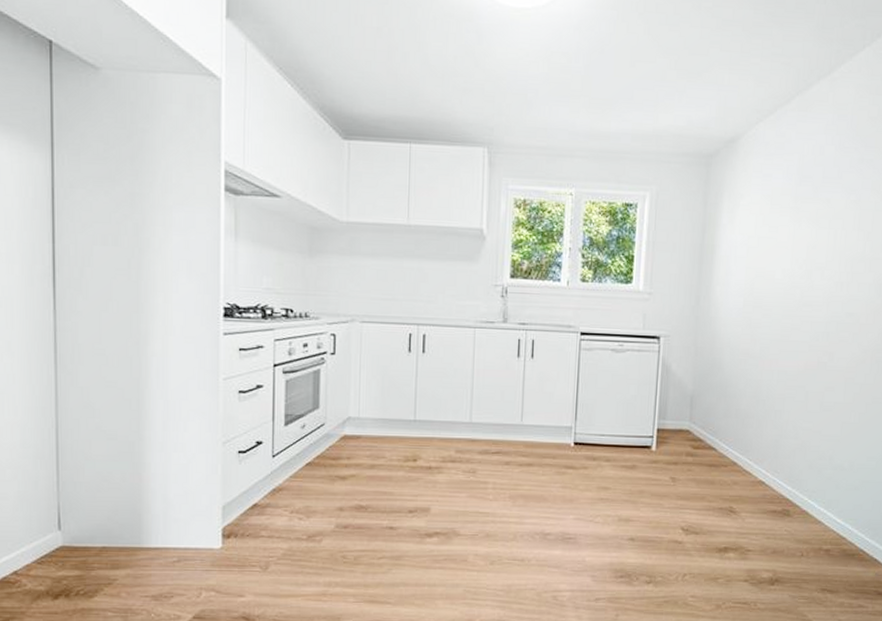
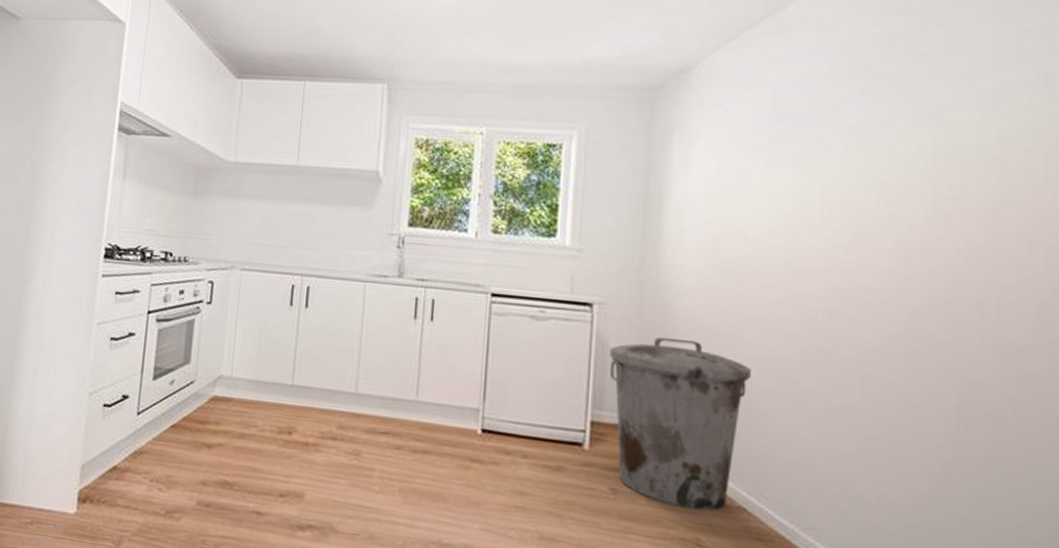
trash can: none [672,360,773,486] -> present [610,336,752,511]

